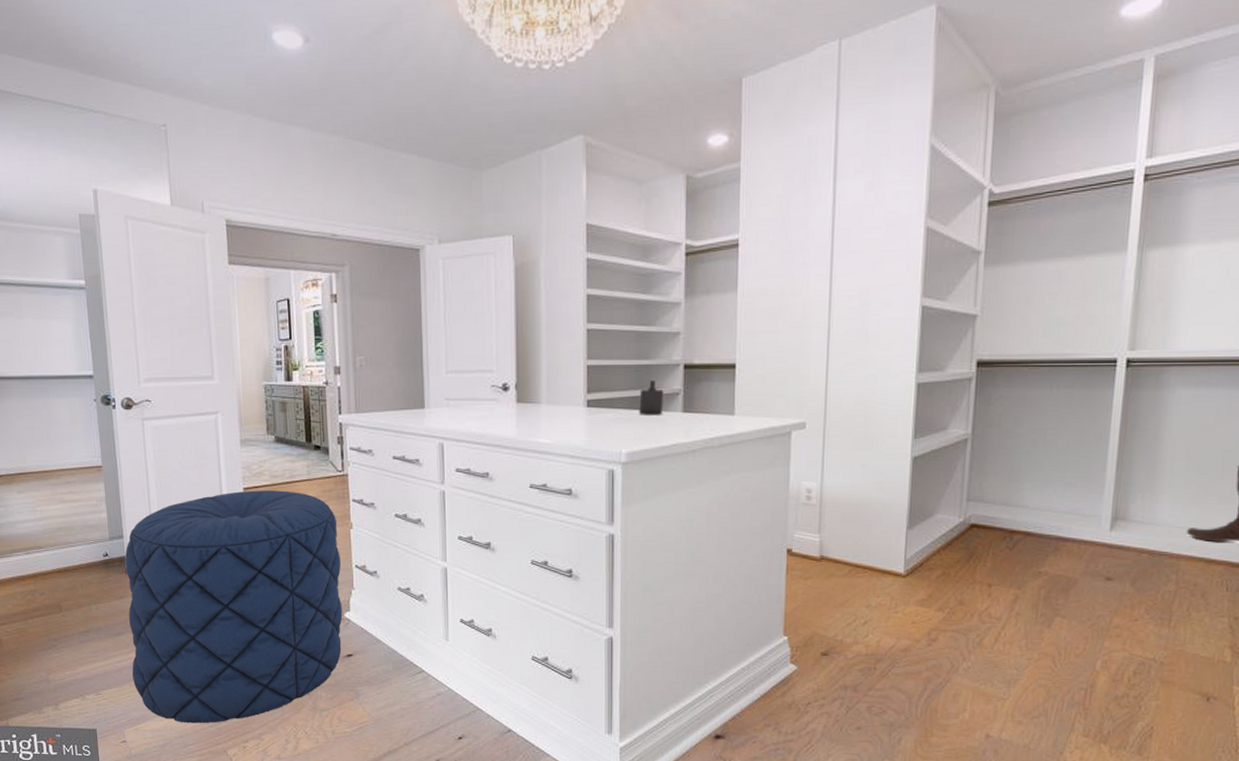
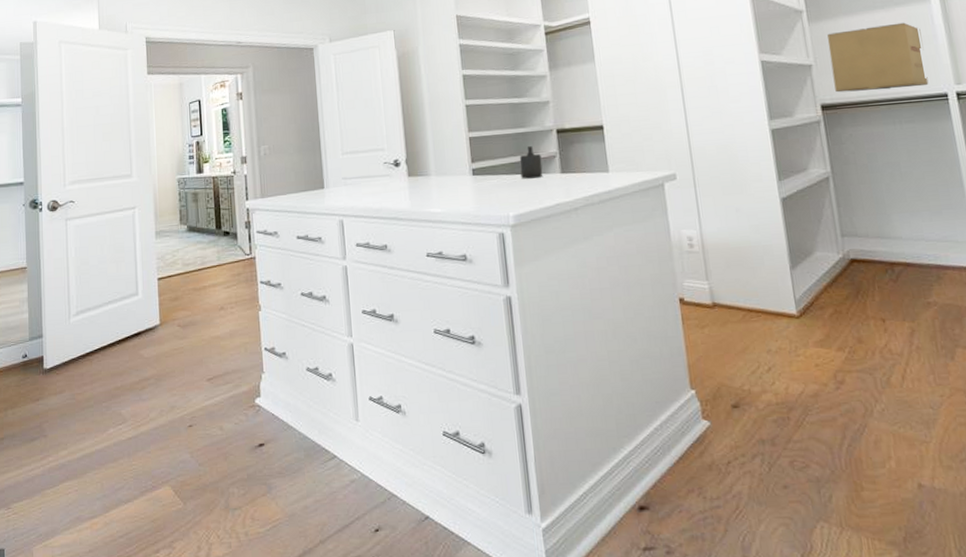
pouf: present [124,490,343,724] -> none [42,277,254,535]
box: none [996,275,1107,350] -> present [827,22,929,93]

